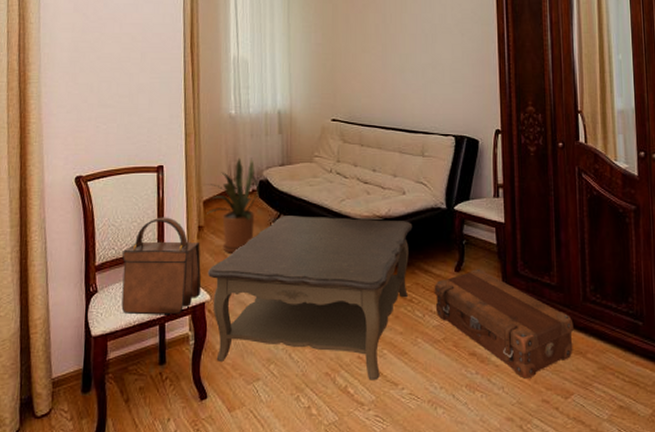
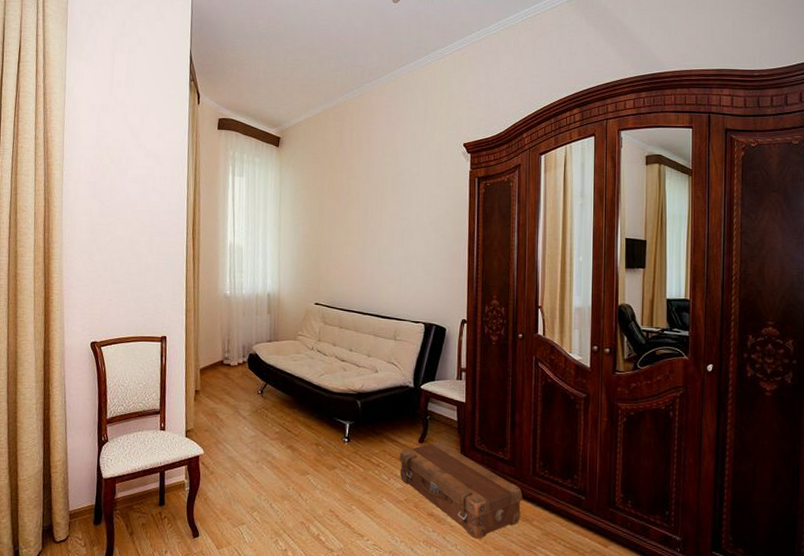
handbag: present [121,217,202,315] -> none [128,380,197,465]
house plant: present [206,158,259,253] -> none [203,333,249,415]
coffee table: present [207,216,413,381] -> none [202,385,383,531]

